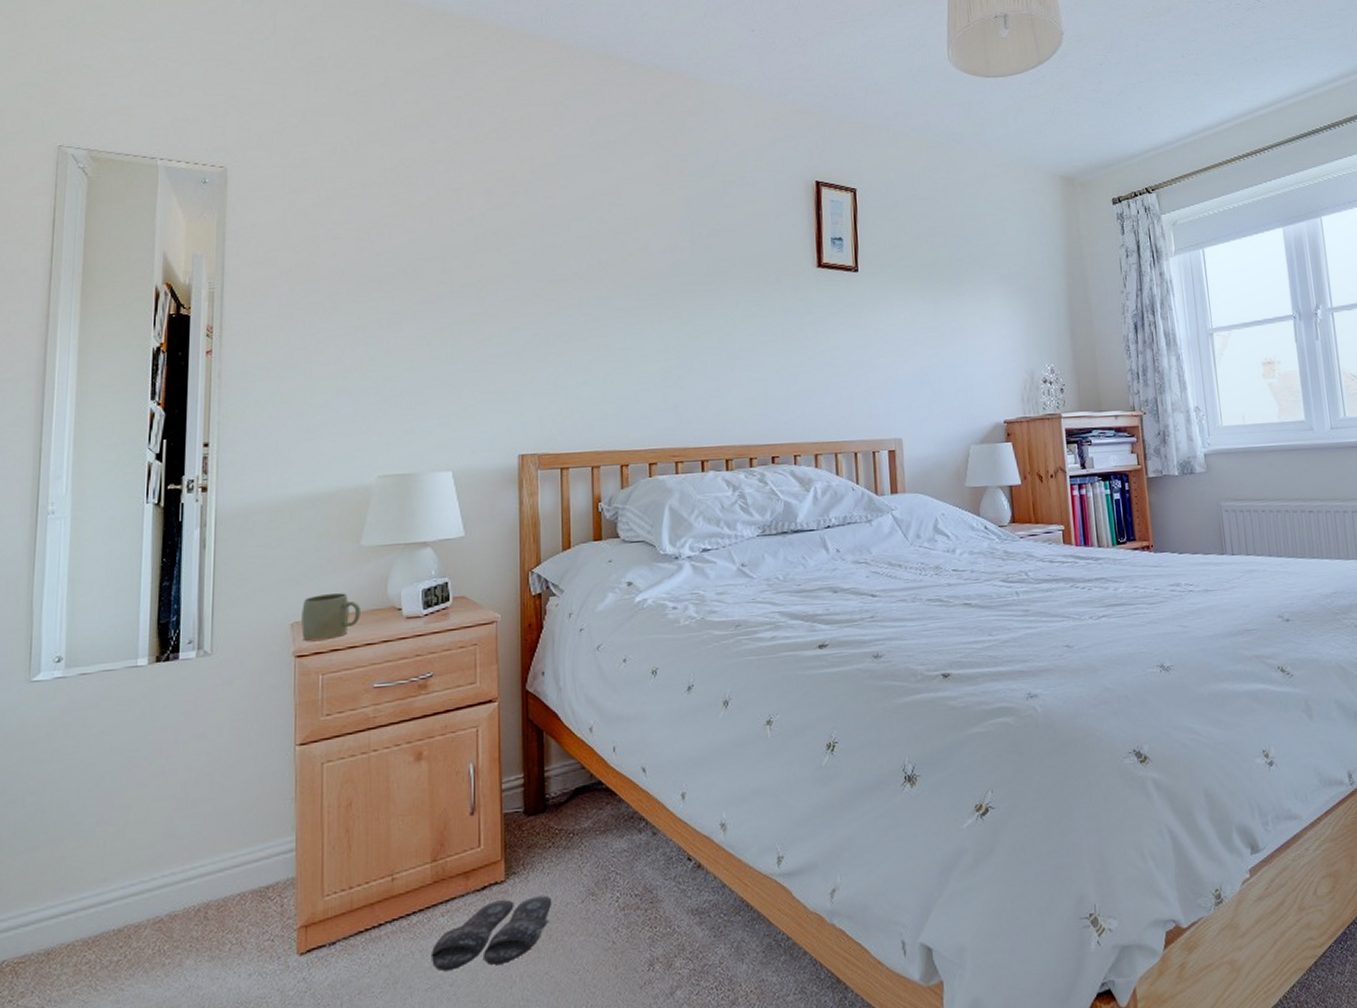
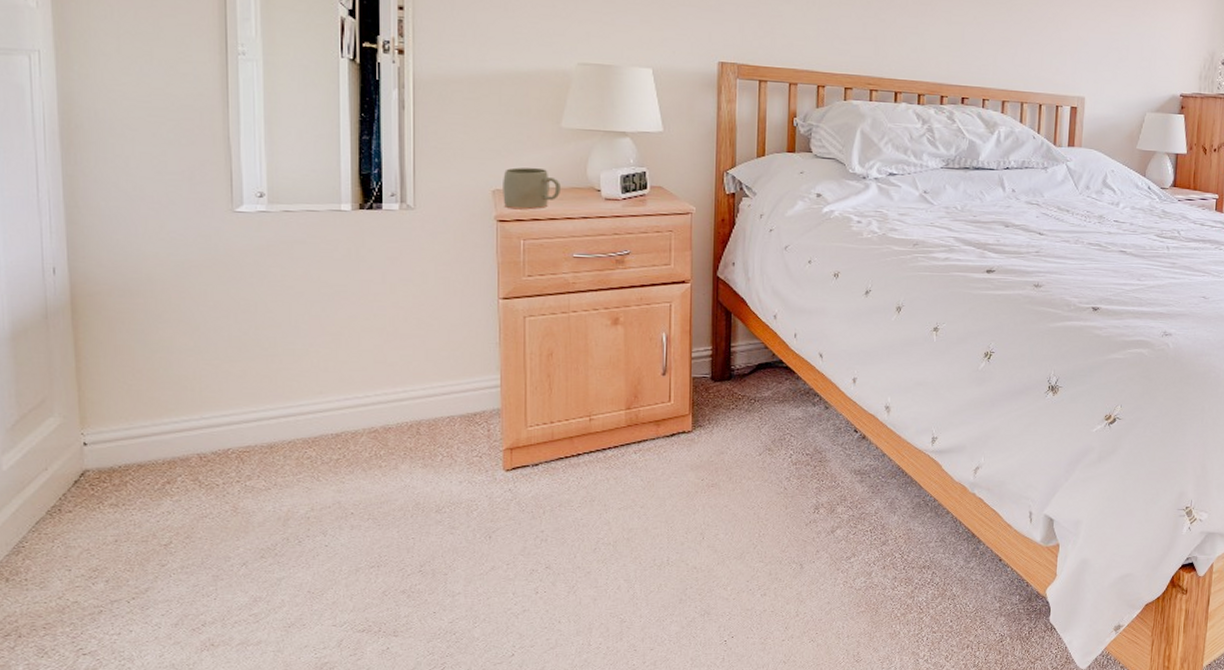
slippers: present [430,895,552,971] -> none [624,446,733,495]

